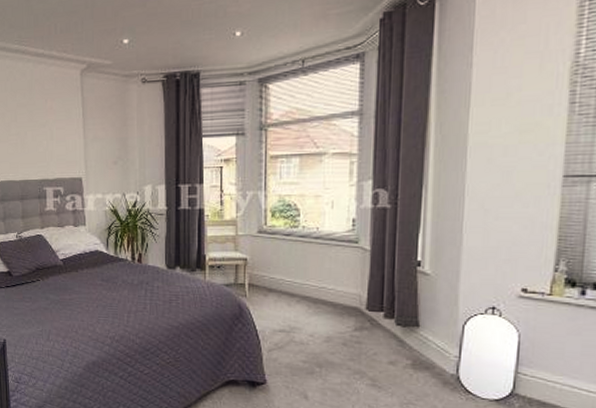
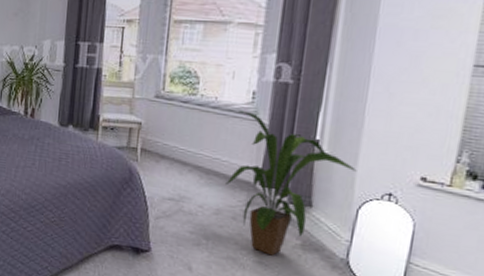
house plant: none [333,239,460,378] -> present [225,111,357,256]

